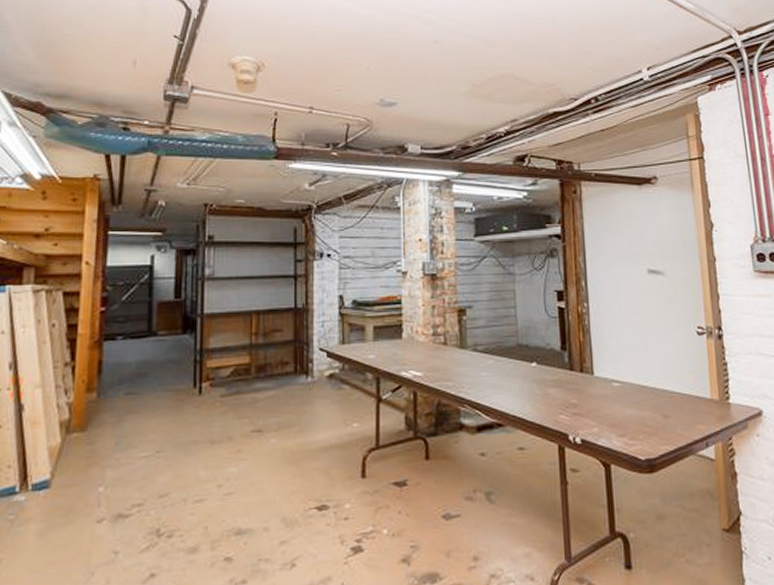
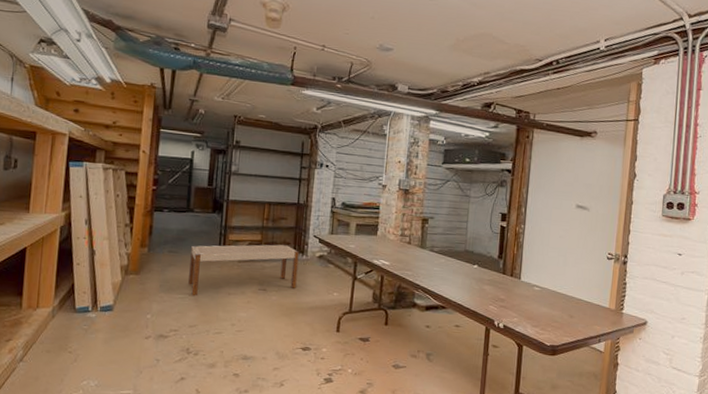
bench: none [154,364,302,453] -> present [188,244,299,296]

